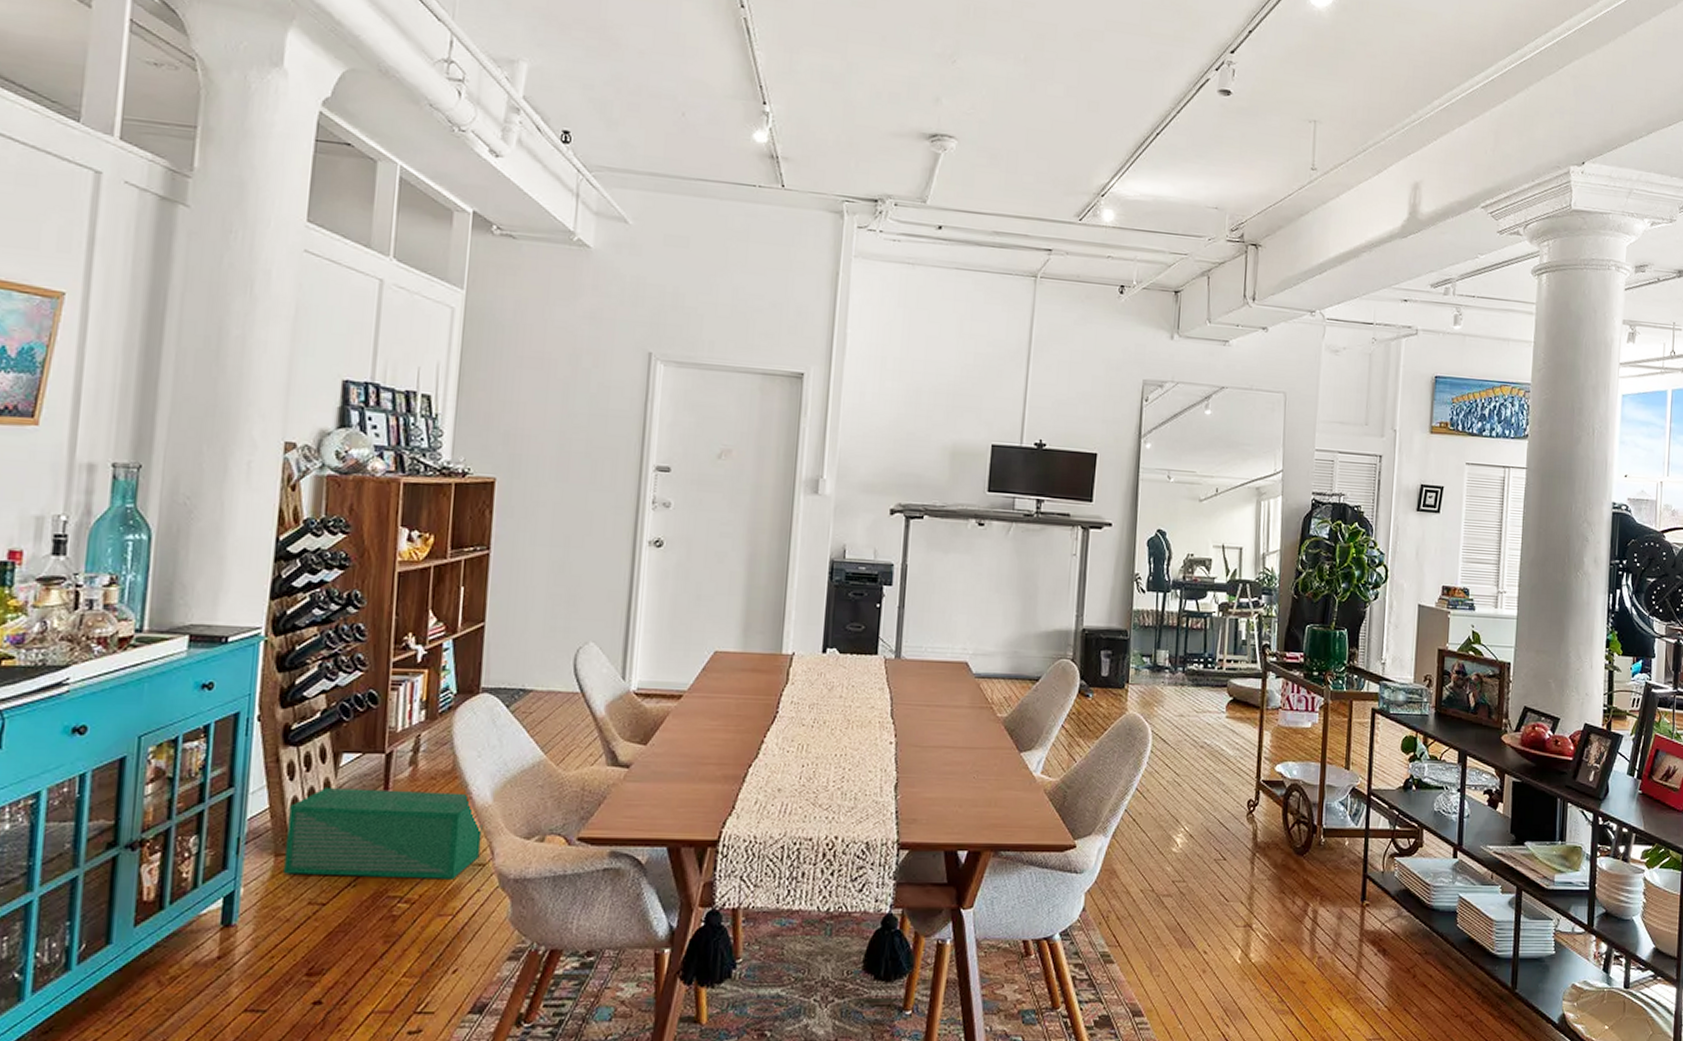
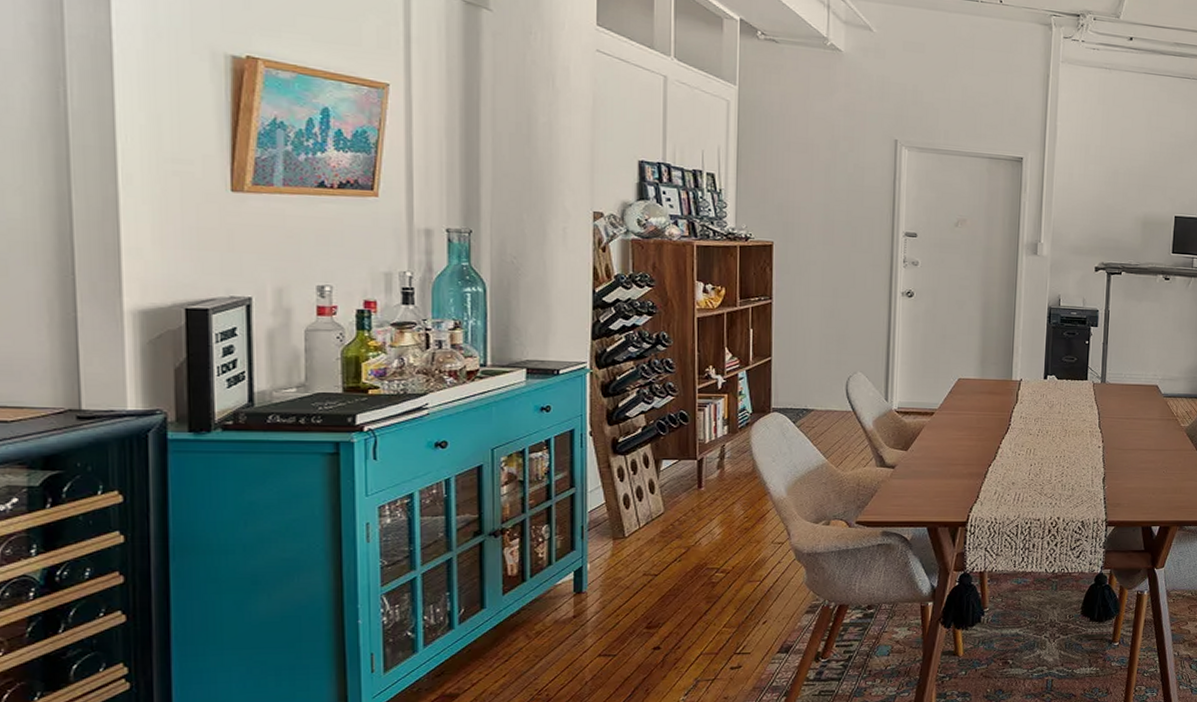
storage bin: present [284,786,482,879] -> none [622,486,780,555]

